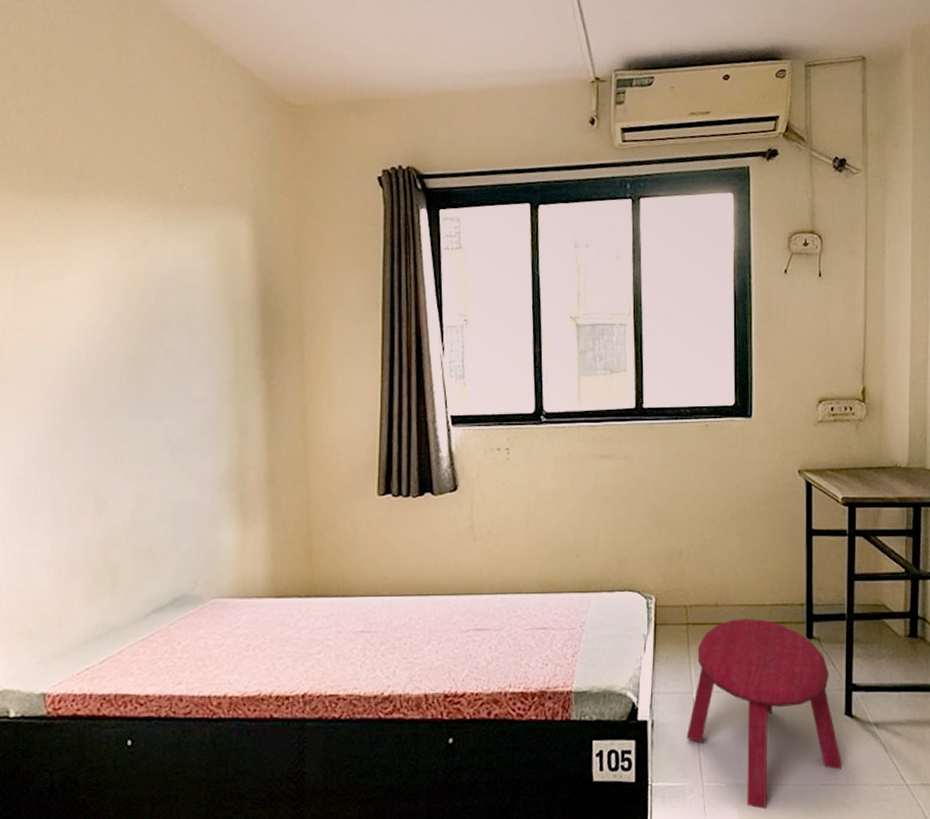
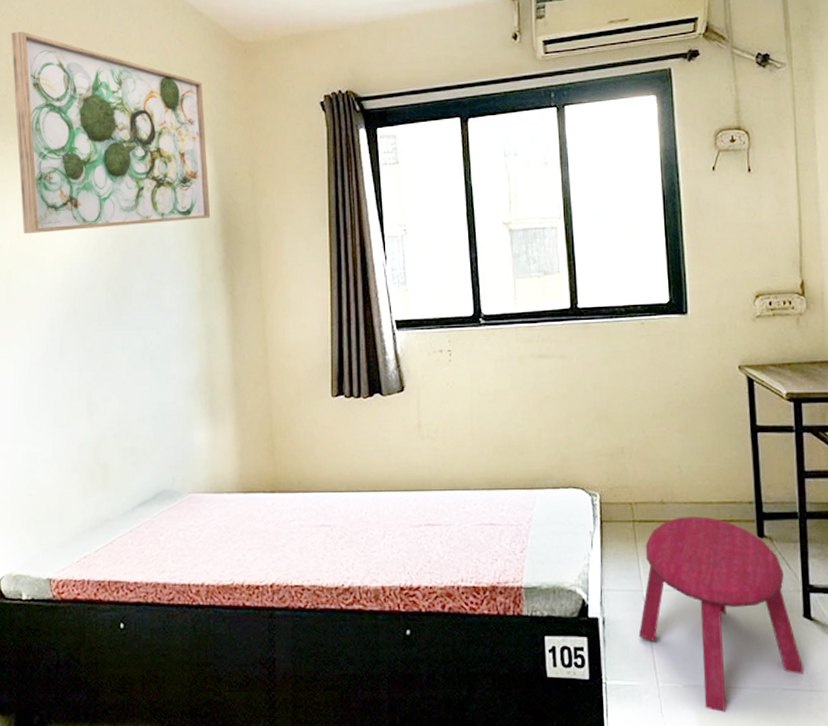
wall art: none [10,71,248,306] -> present [11,31,211,233]

